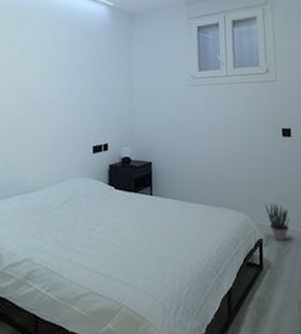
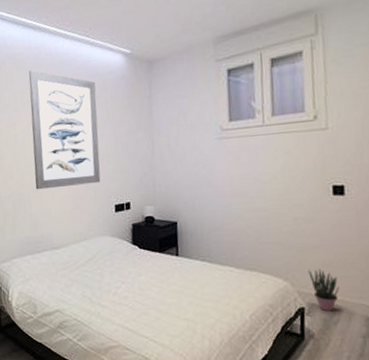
wall art: none [11,13,80,131] -> present [29,70,101,190]

